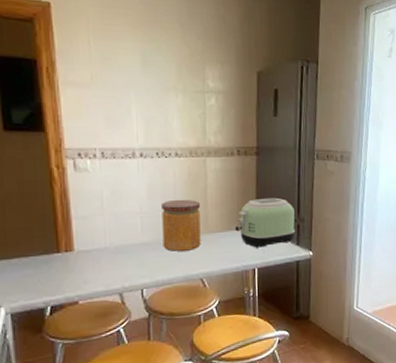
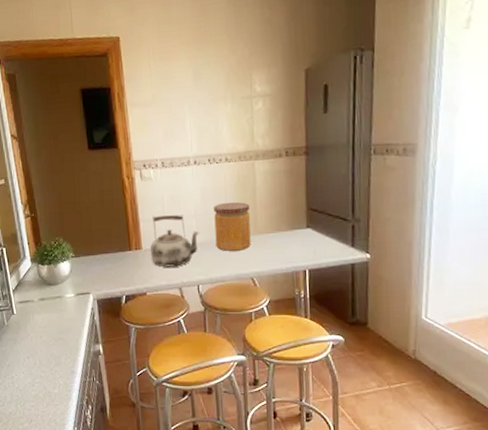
kettle: none [84,212,145,271] -> present [149,215,200,267]
toaster: present [234,197,295,248] -> none [284,197,349,249]

